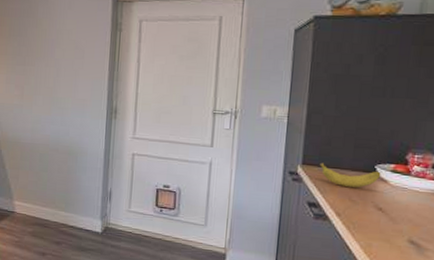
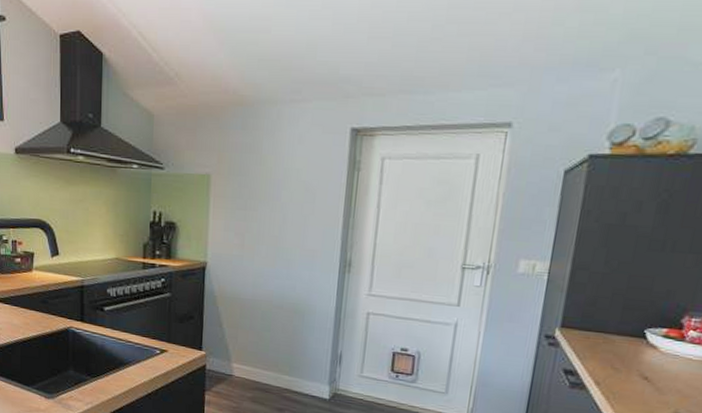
banana: present [319,162,381,188] -> none [580,325,651,354]

